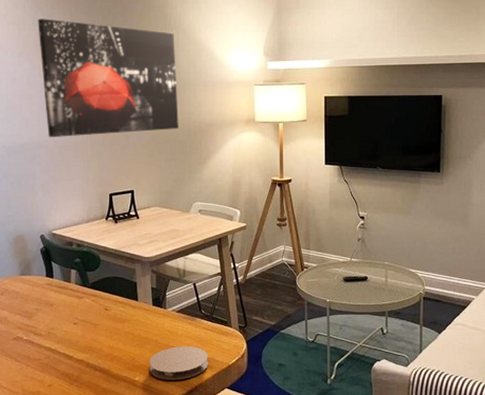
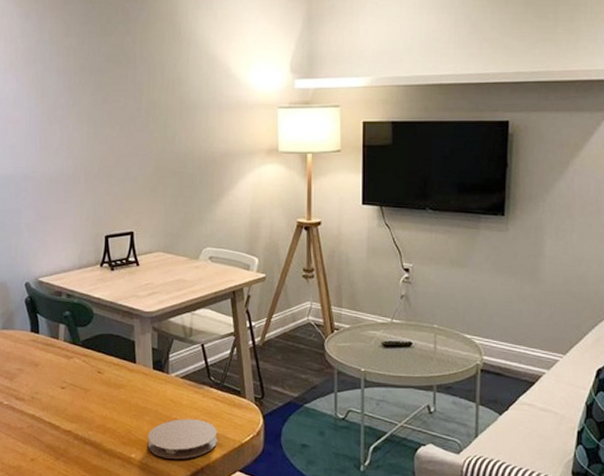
wall art: present [38,18,179,137] -> none [26,29,188,168]

